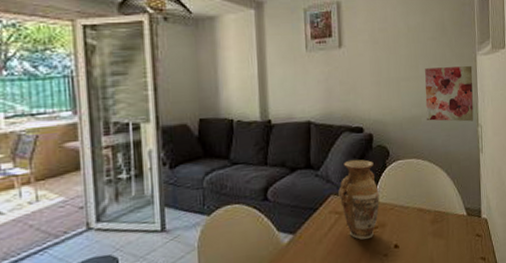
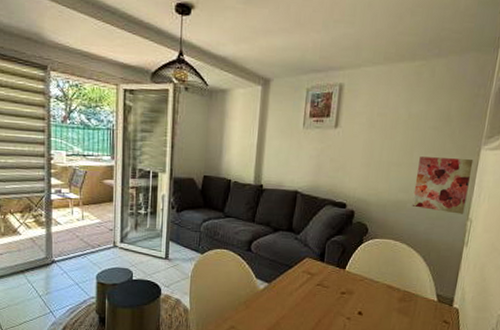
vase: present [338,159,380,240] -> none [313,231,352,302]

